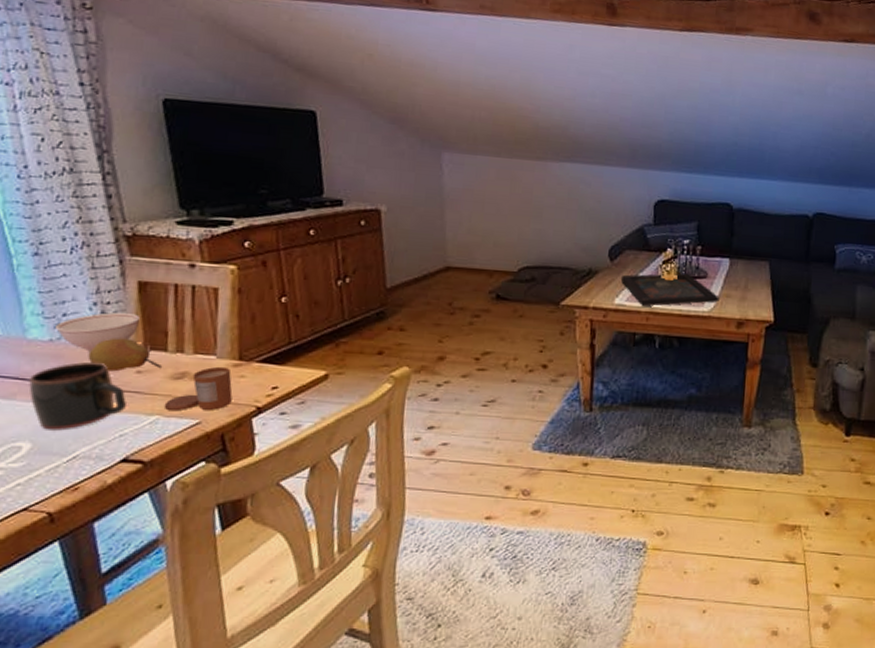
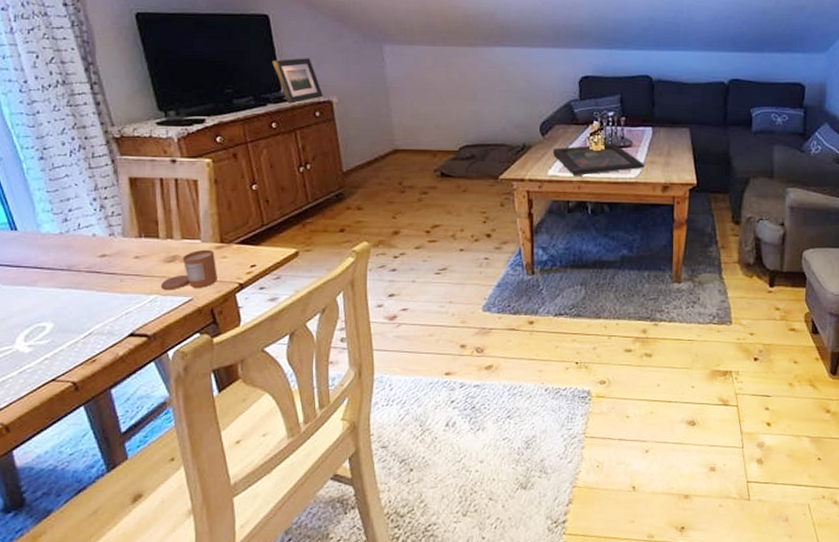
mug: present [29,361,126,430] -> none [47,250,128,311]
bowl: present [55,312,141,353] -> none [64,205,134,243]
fruit: present [88,338,162,372] -> none [93,228,155,258]
picture frame: none [316,160,371,210] -> present [272,58,323,104]

